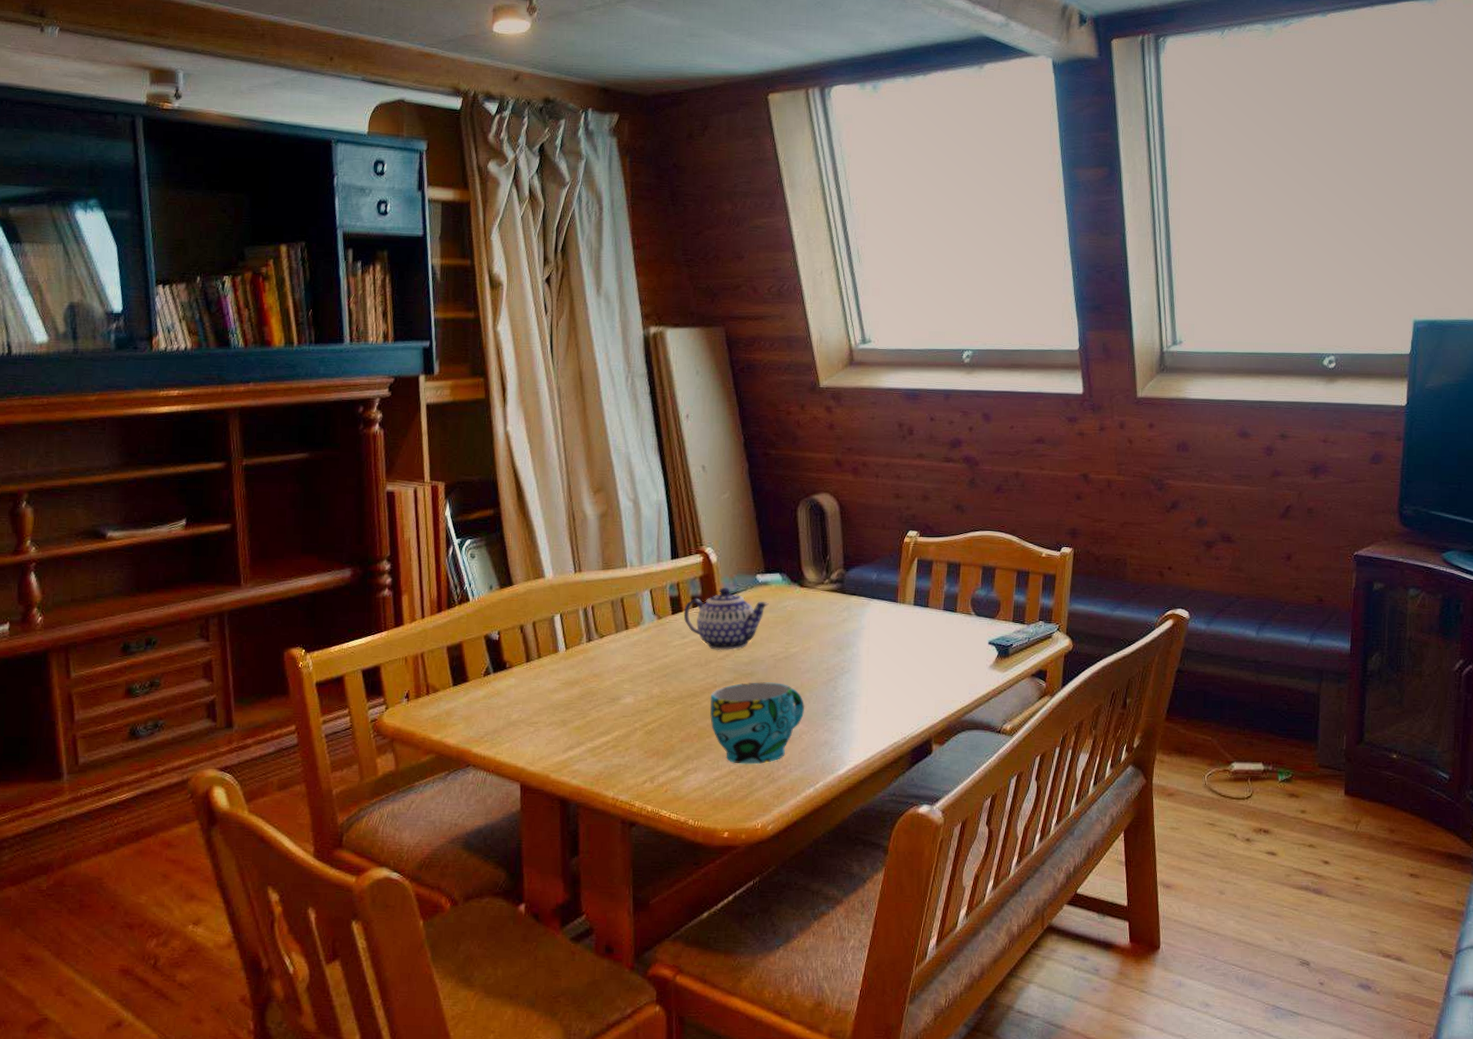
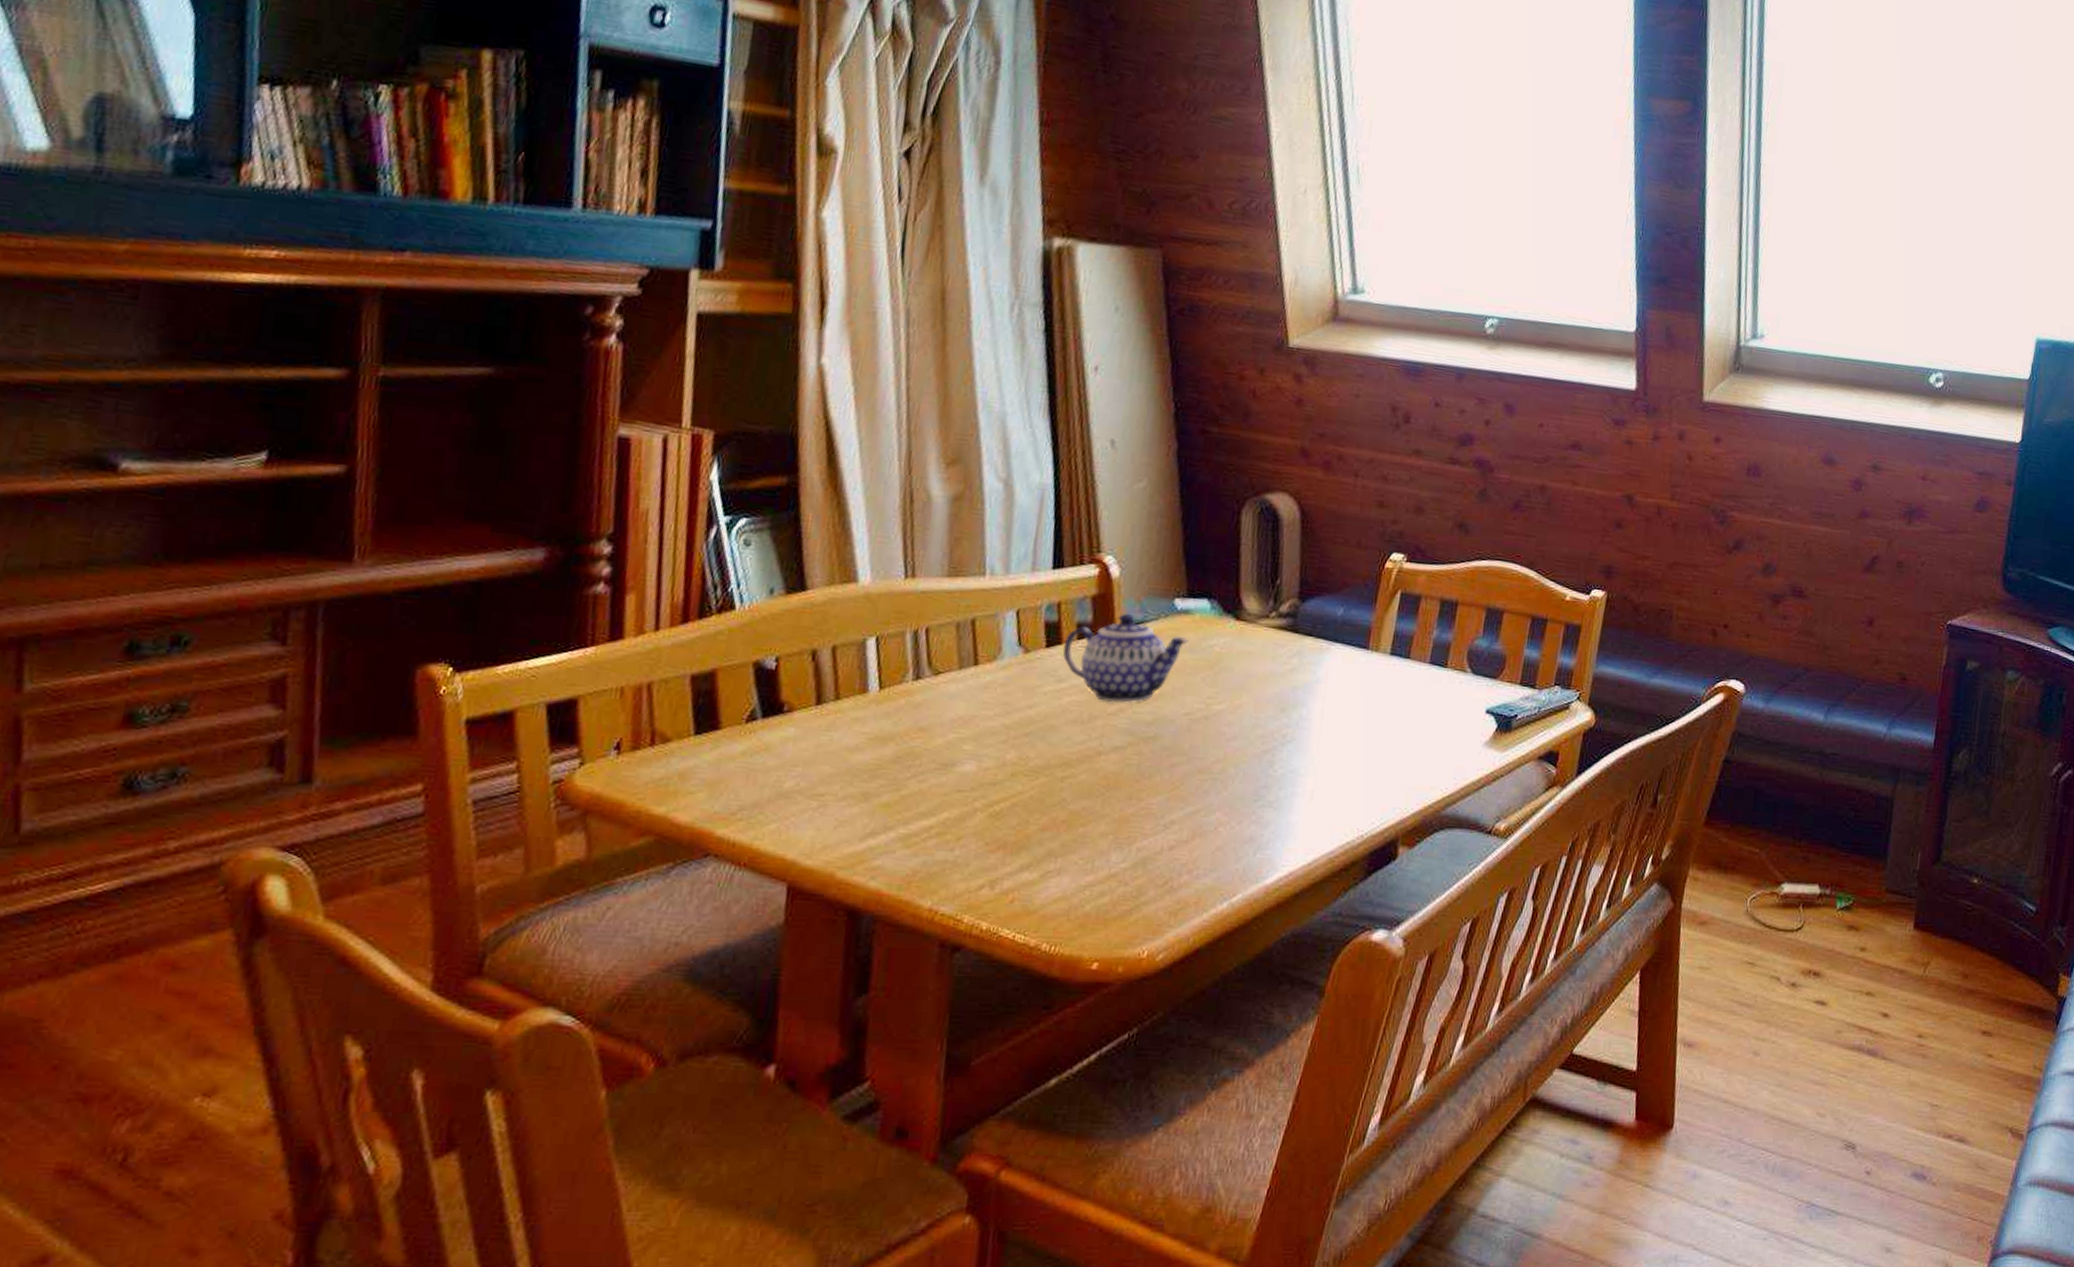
cup: present [710,682,804,765] -> none [1088,749,1226,867]

